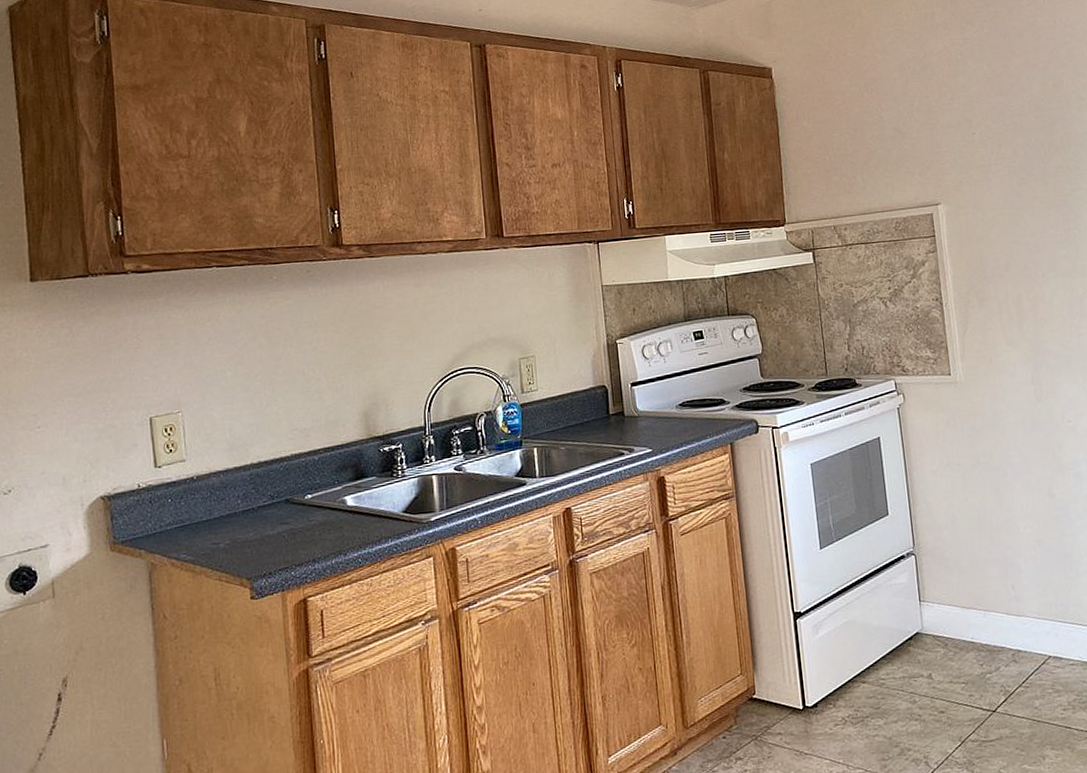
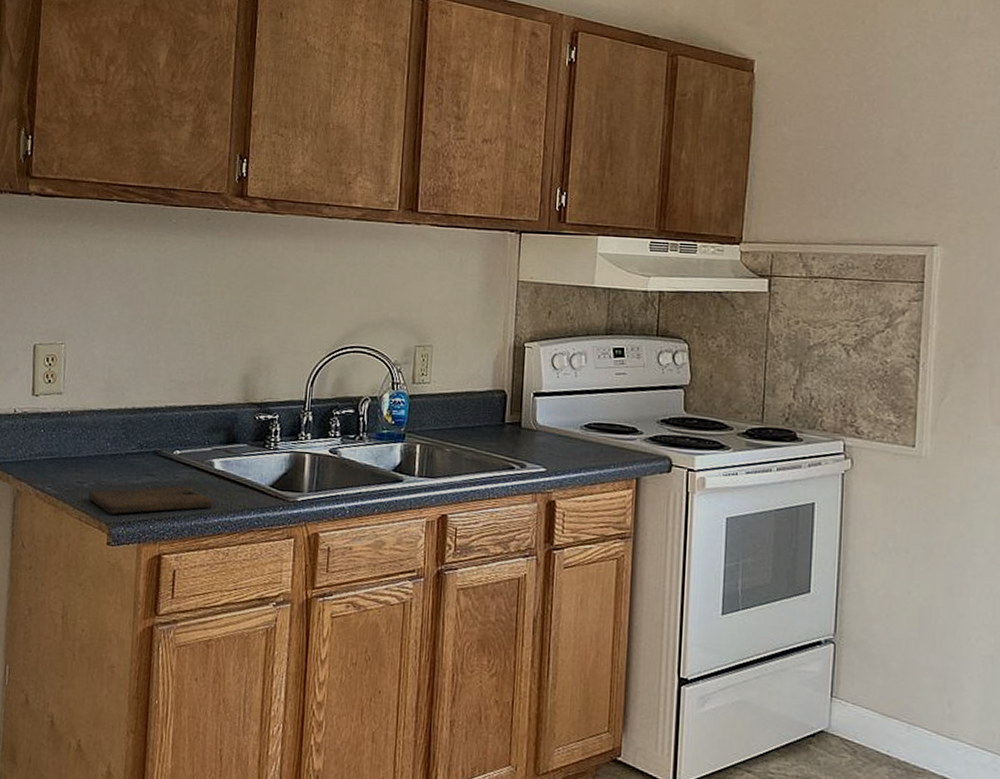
cutting board: none [226,527,350,568] -> present [89,485,212,514]

